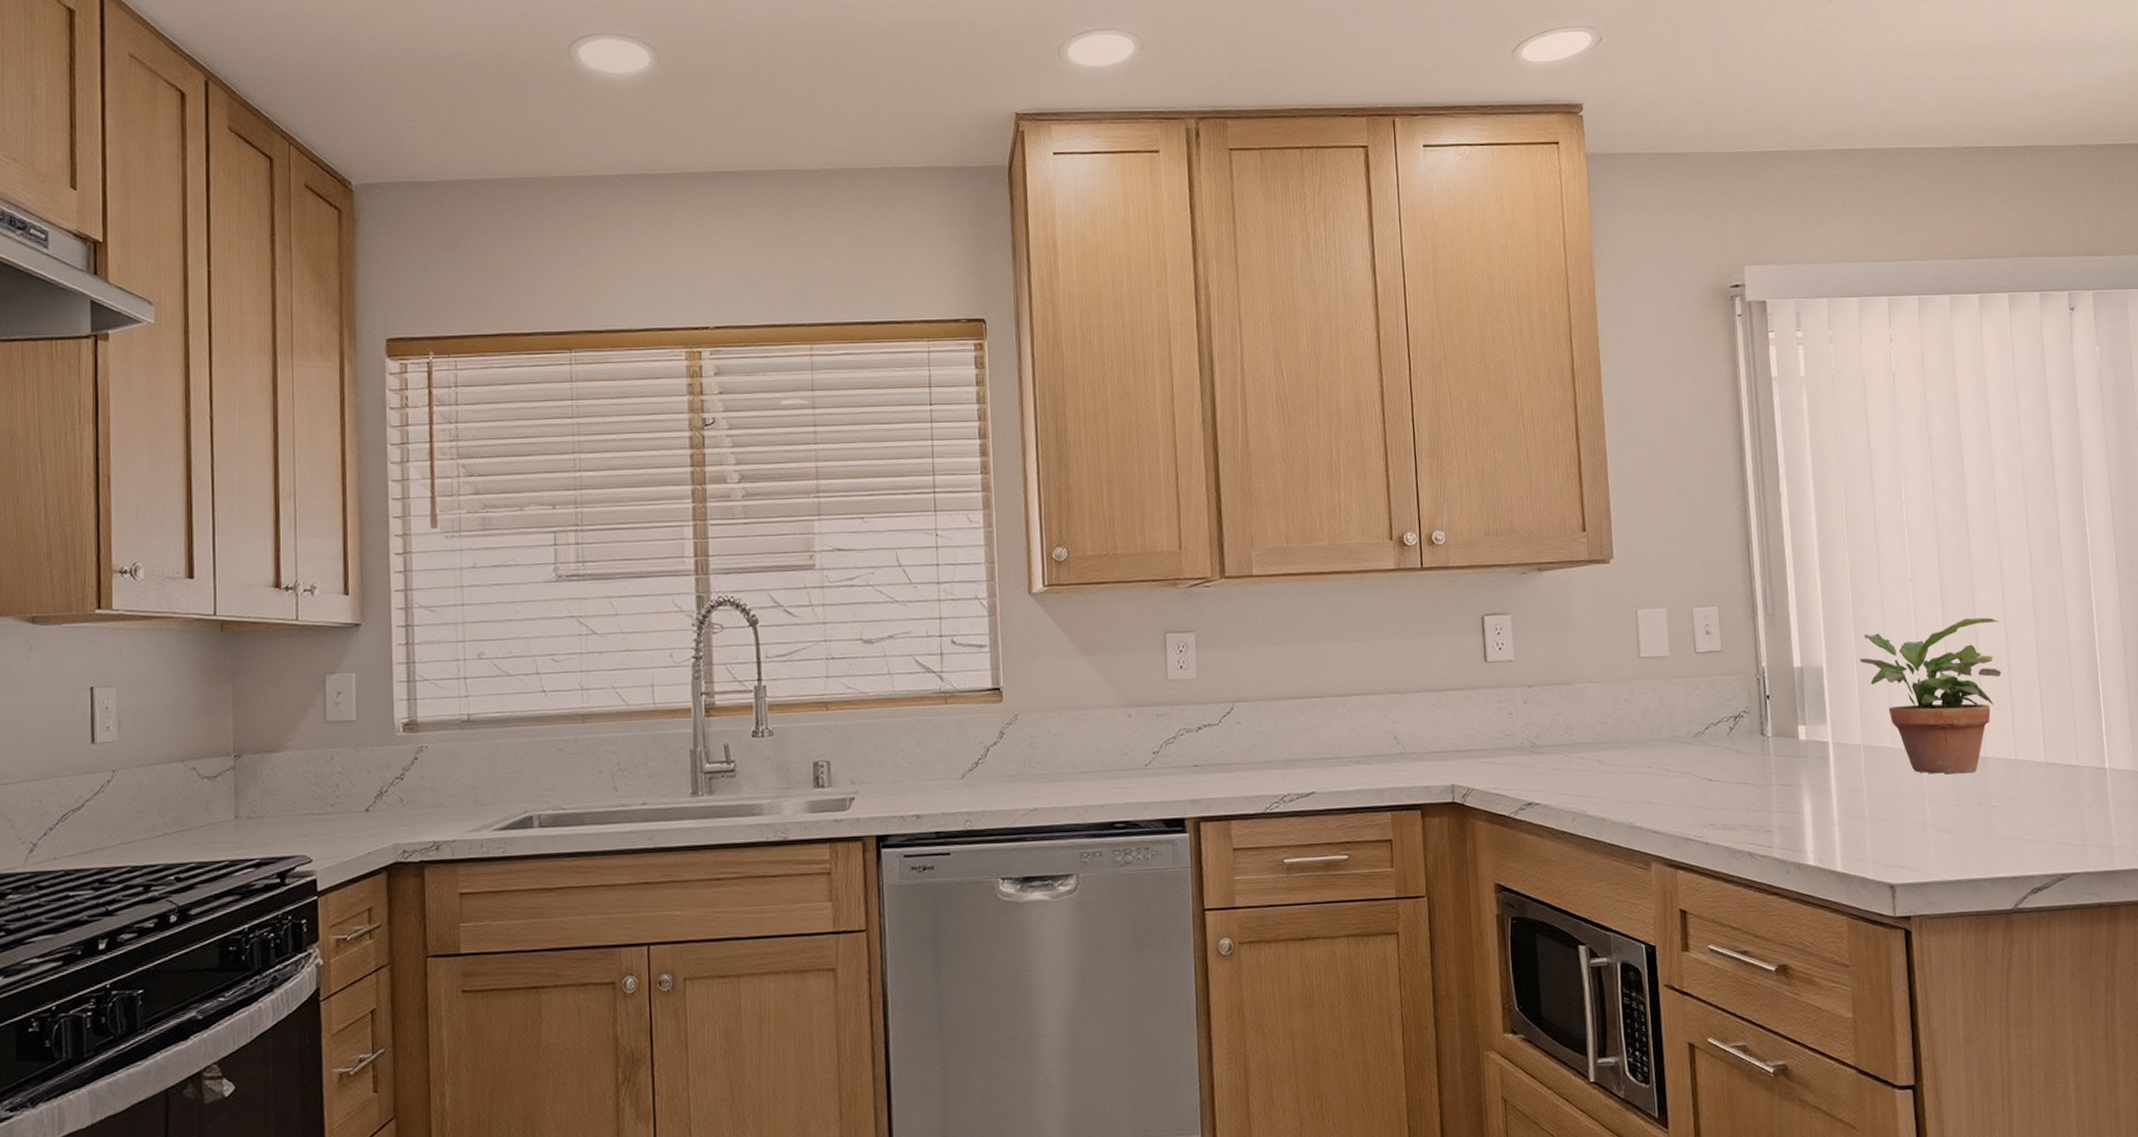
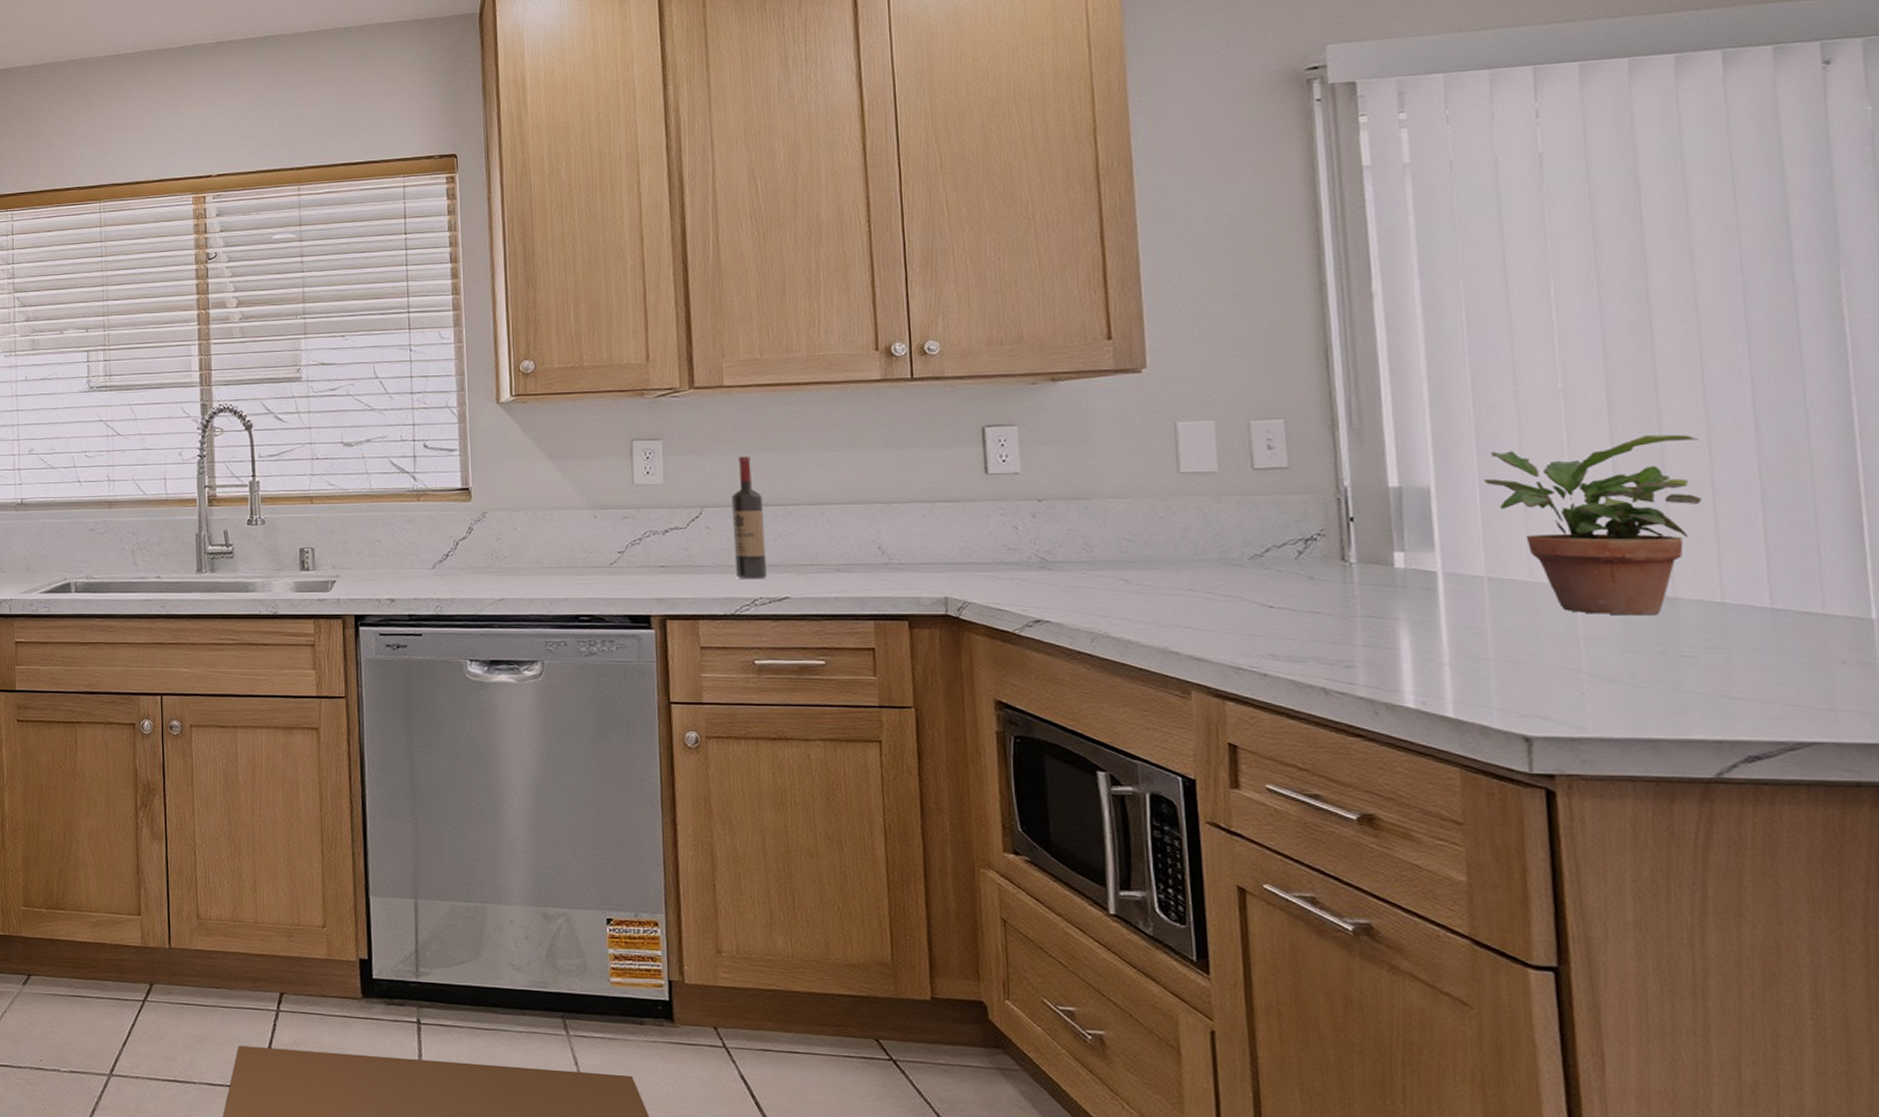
wine bottle: none [1261,647,1295,776] -> present [731,456,767,580]

